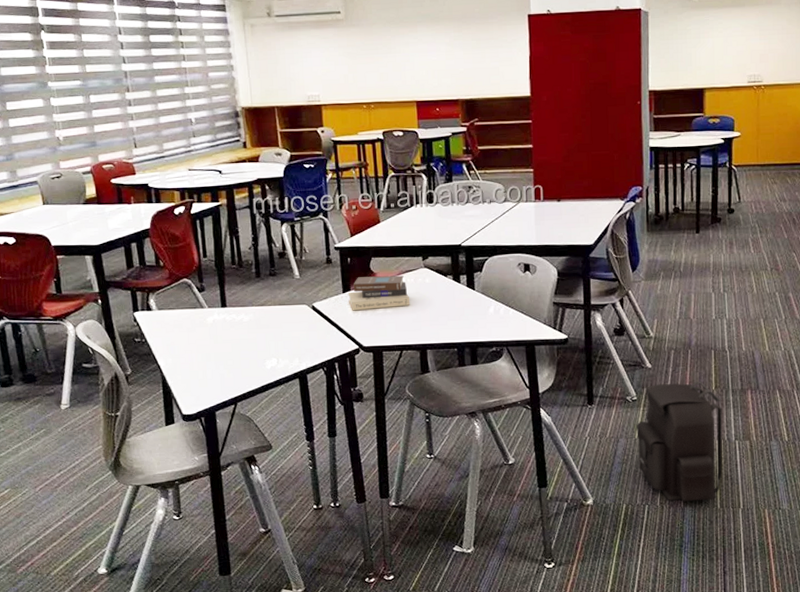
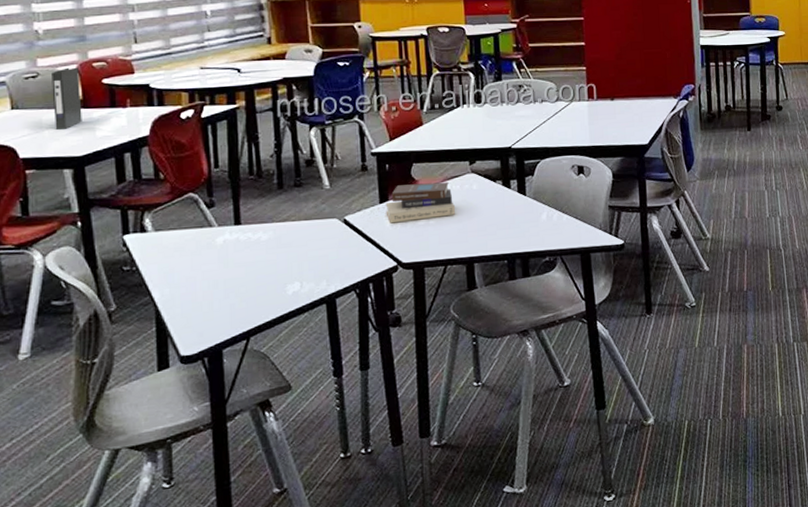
binder: none [71,169,97,222] -> present [52,67,82,130]
backpack: present [636,381,723,502] -> none [696,282,783,413]

